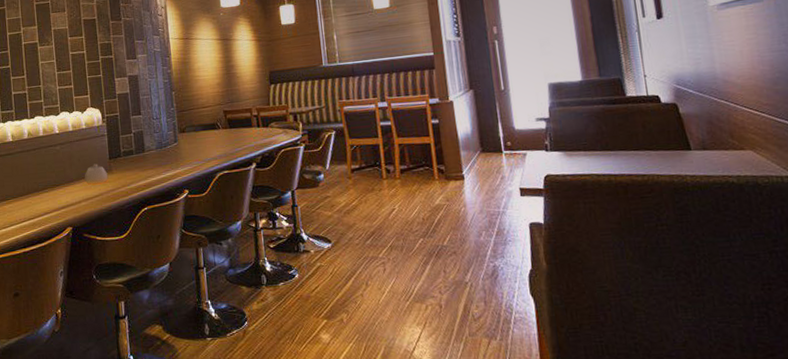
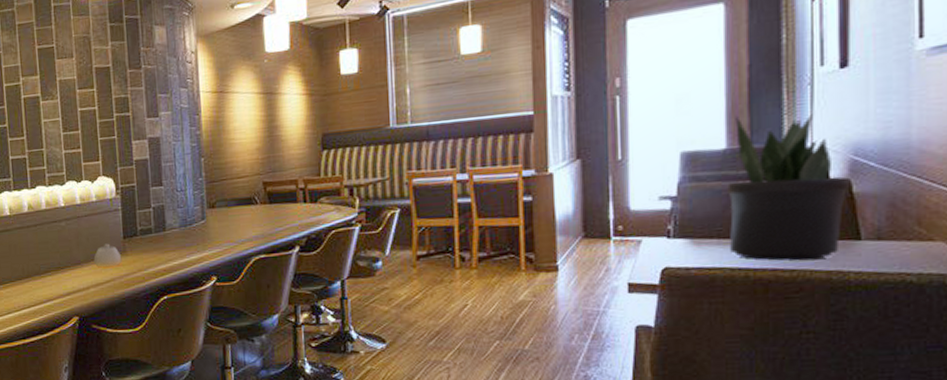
planter: none [586,53,678,167] -> present [727,114,851,260]

